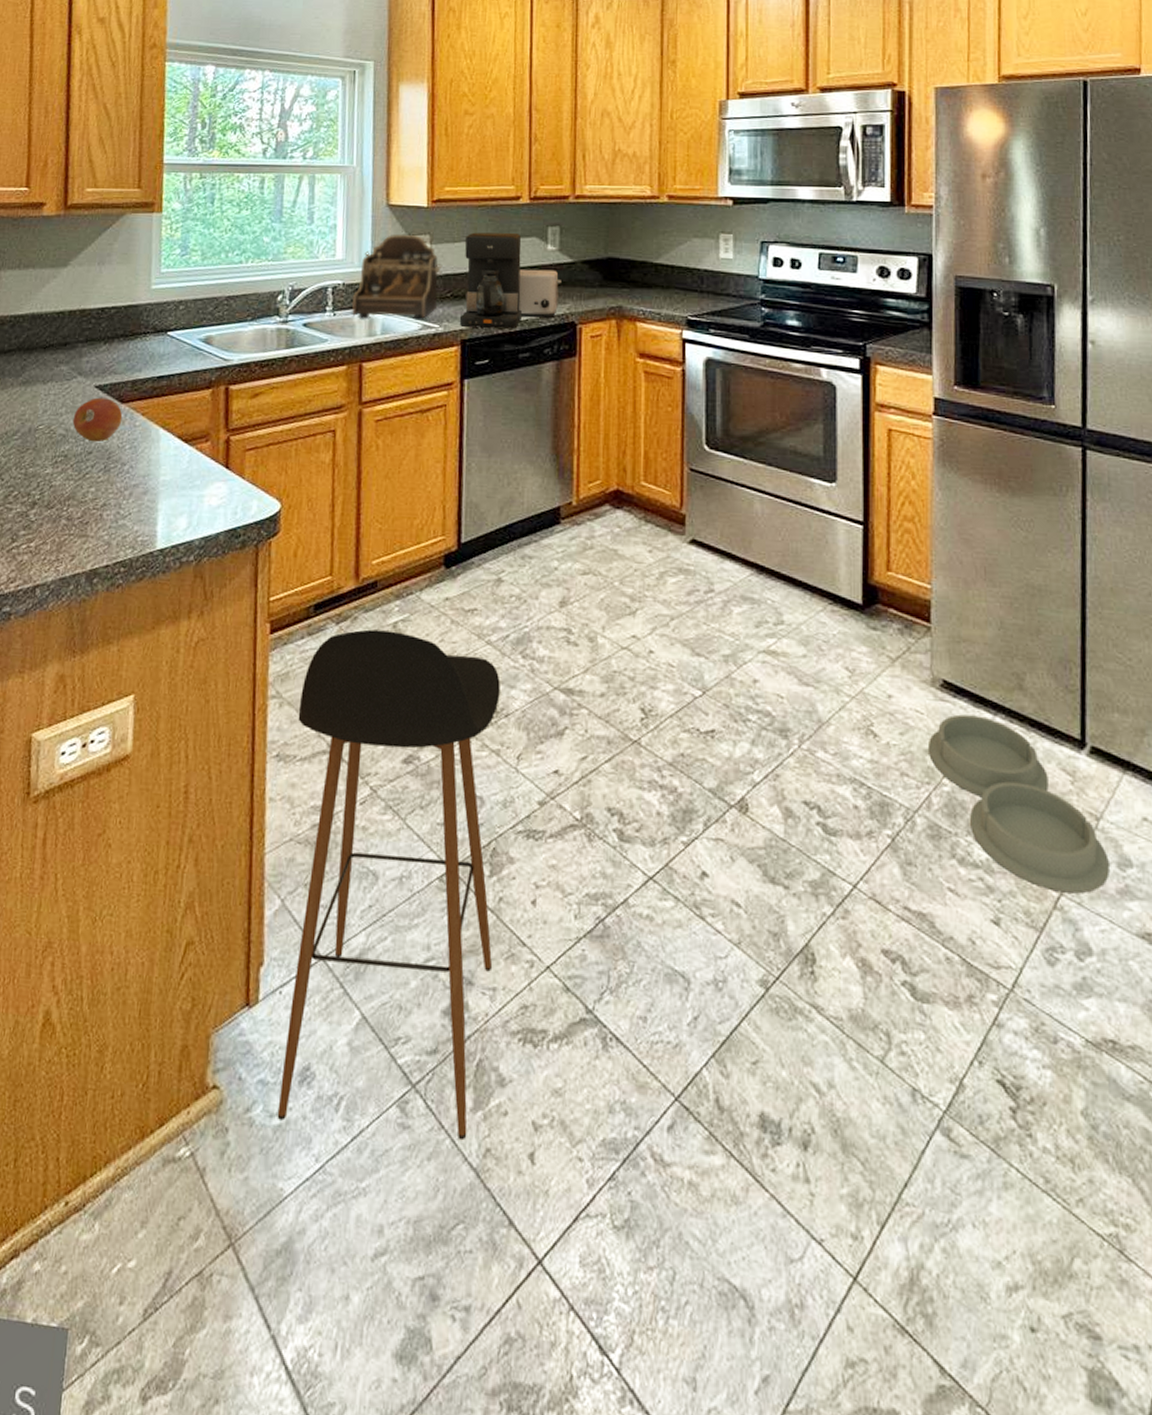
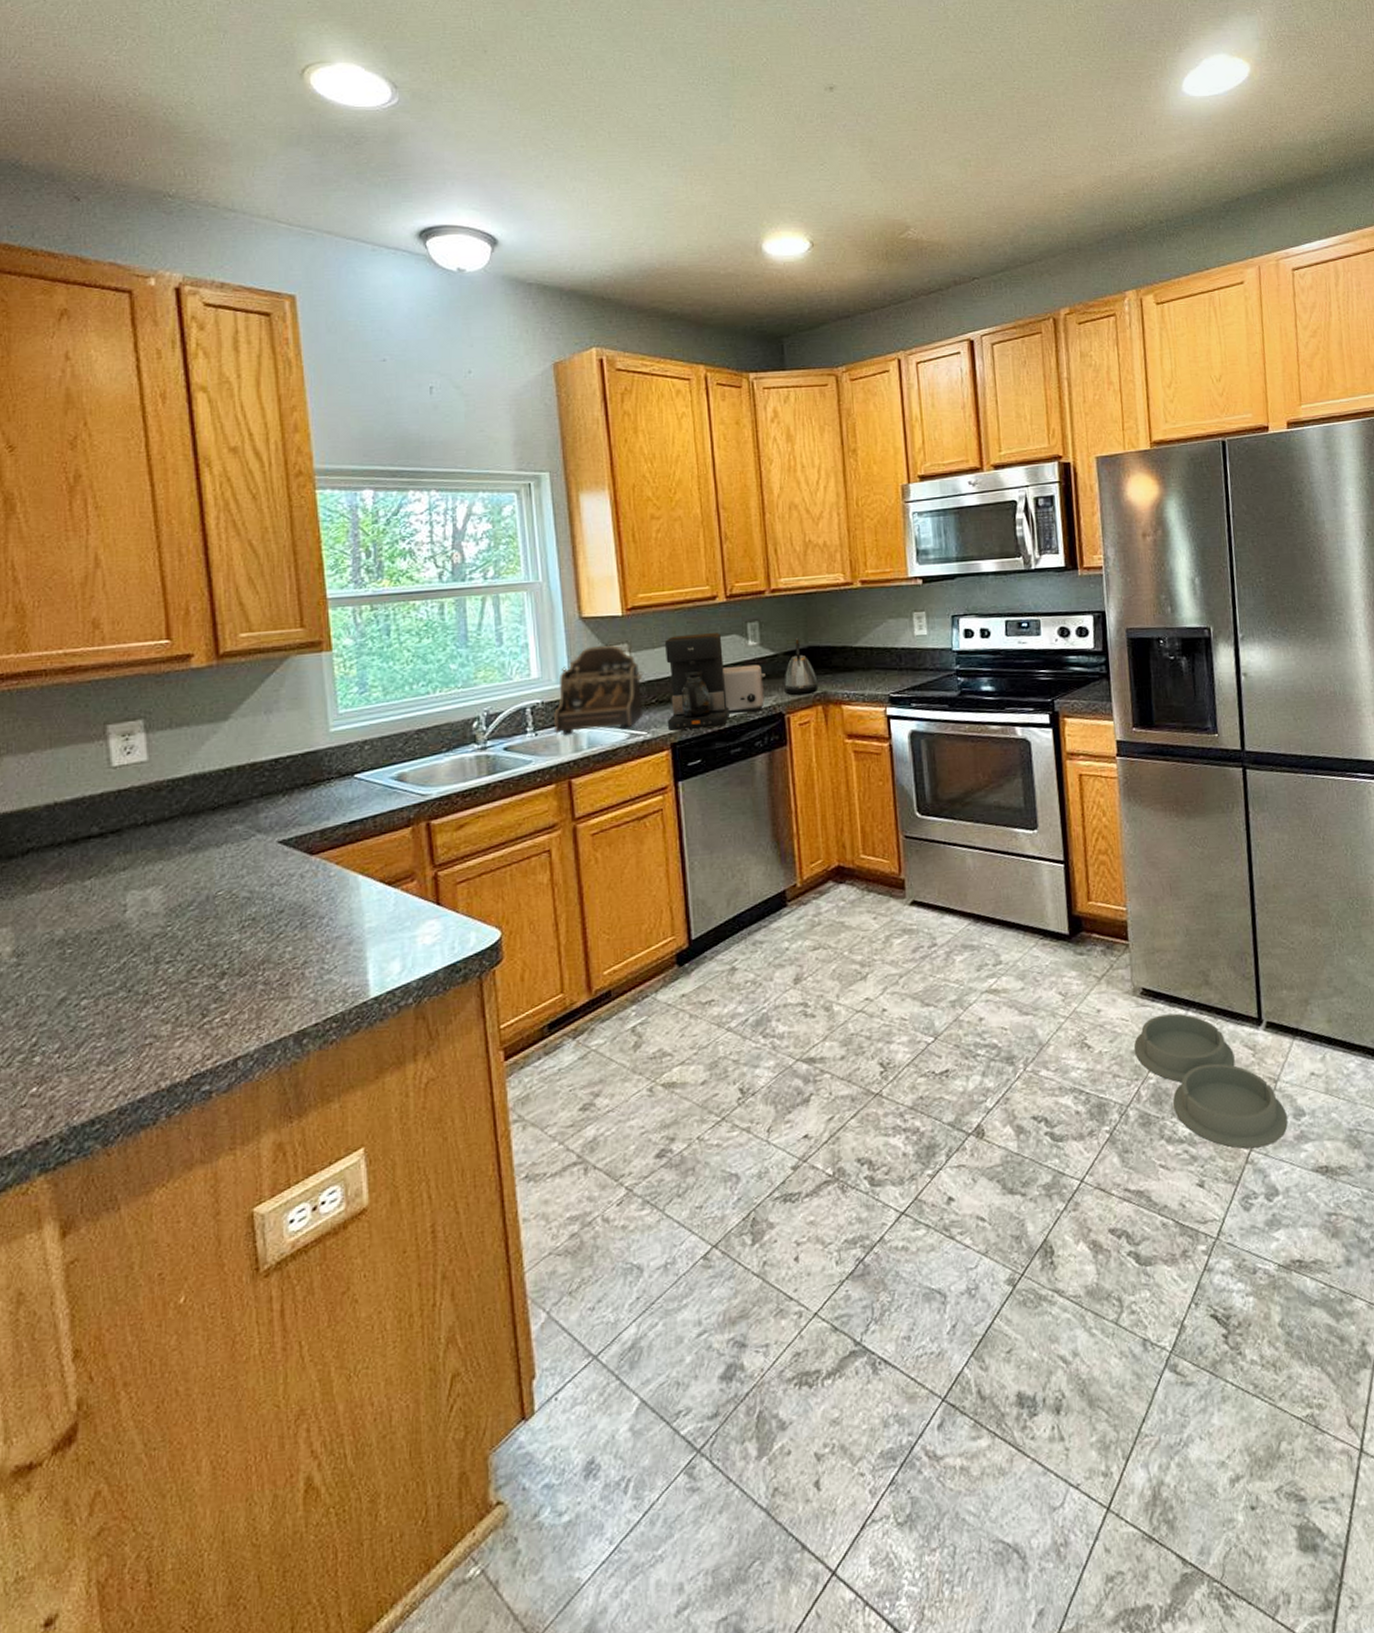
fruit: present [72,397,123,443] -> none [257,852,314,900]
bar stool: present [277,629,500,1141] -> none [543,1035,764,1517]
kettle: none [578,248,616,307] -> present [783,638,820,696]

